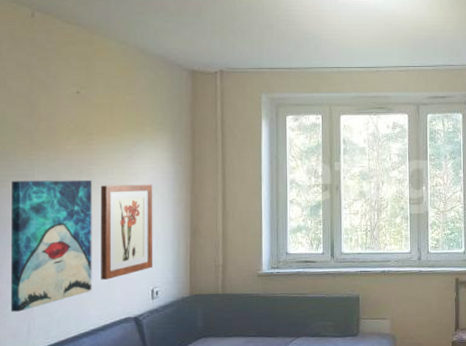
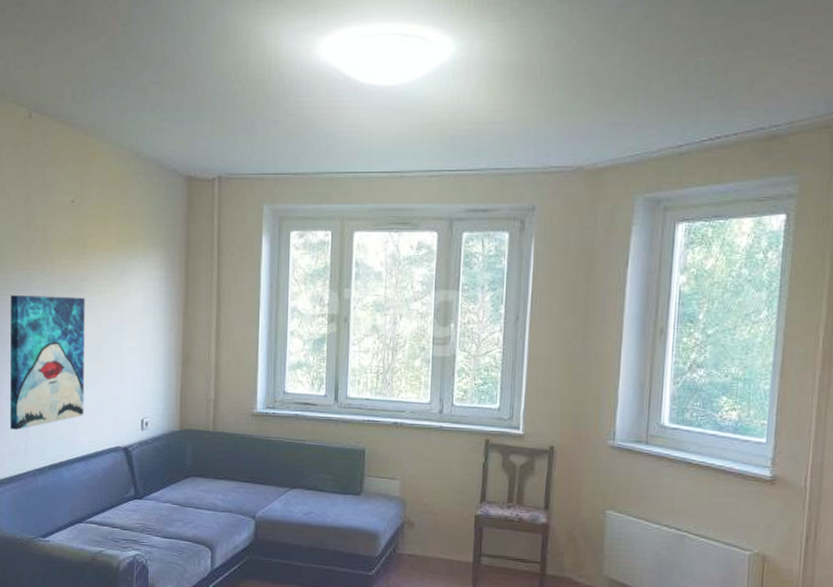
wall art: present [100,184,153,280] -> none [92,304,145,405]

